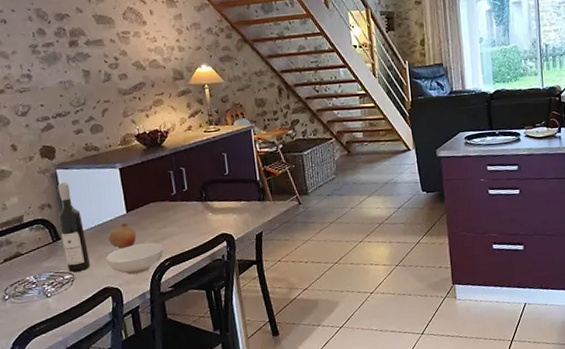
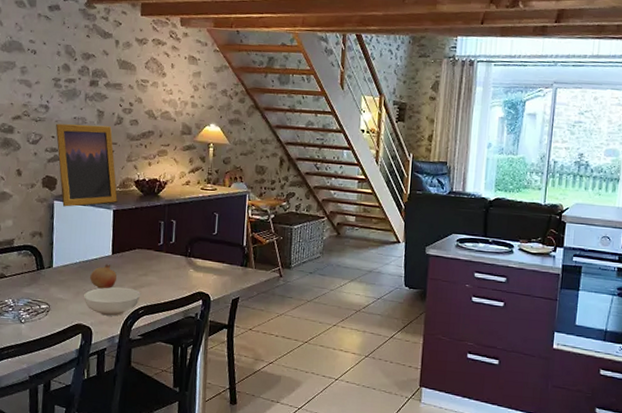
picture frame: none [42,85,121,174] -> present [56,123,118,207]
bottle: present [57,183,91,272] -> none [45,214,69,303]

